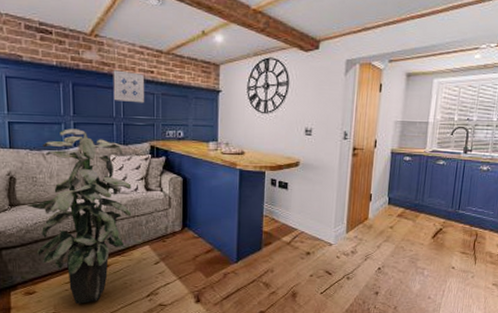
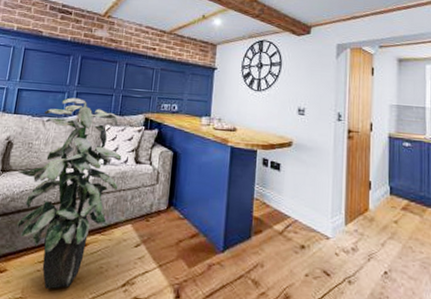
wall art: present [113,70,144,103] -> none [116,46,147,77]

